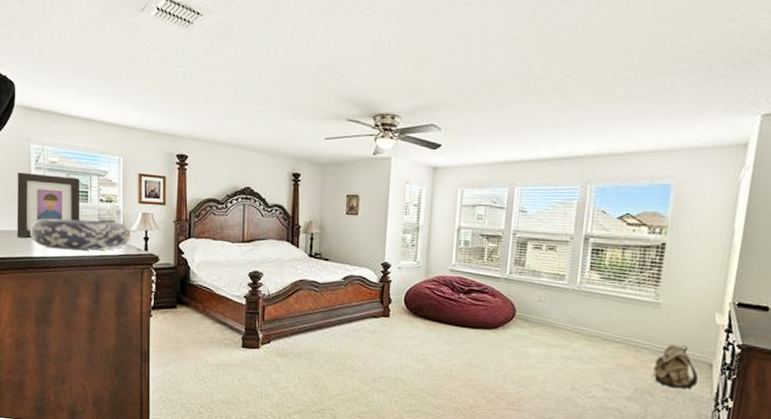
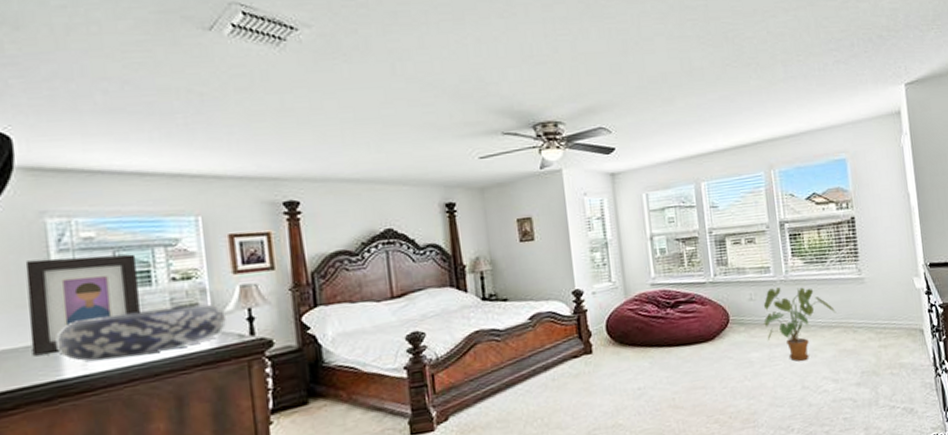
house plant: none [547,295,623,365] -> present [763,287,837,361]
backpack: present [652,343,699,390] -> none [872,316,915,363]

